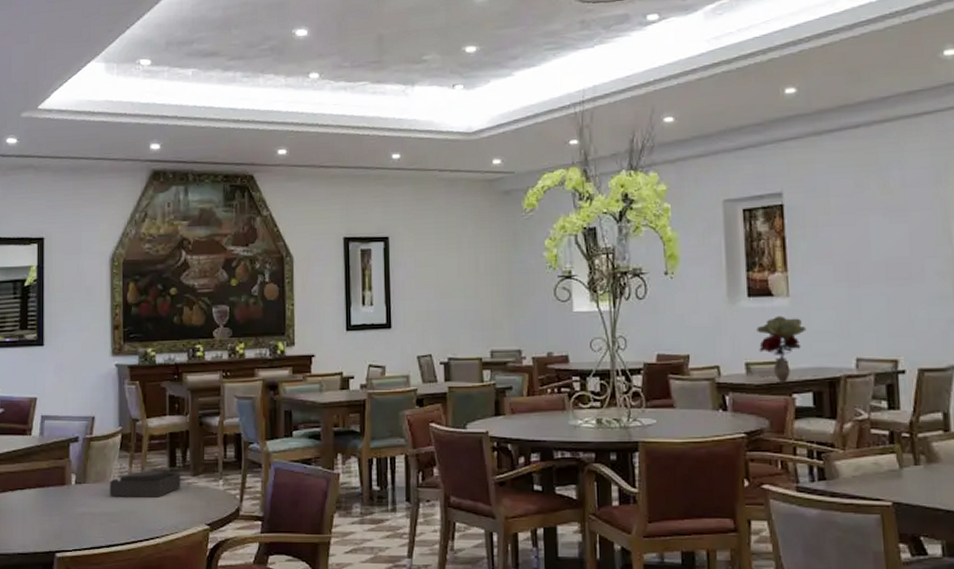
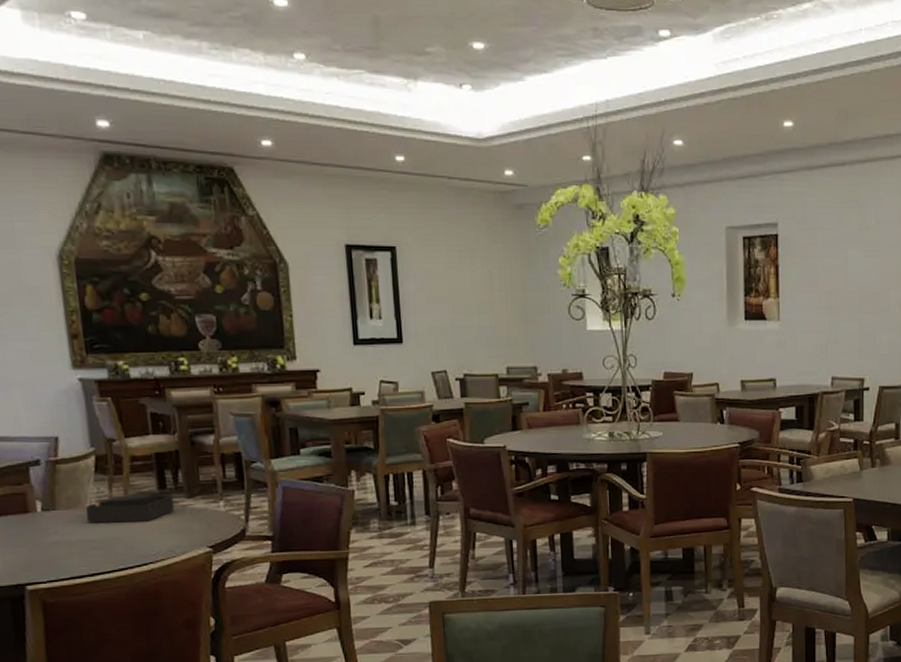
flower bouquet: present [757,315,807,383] -> none [751,338,793,399]

